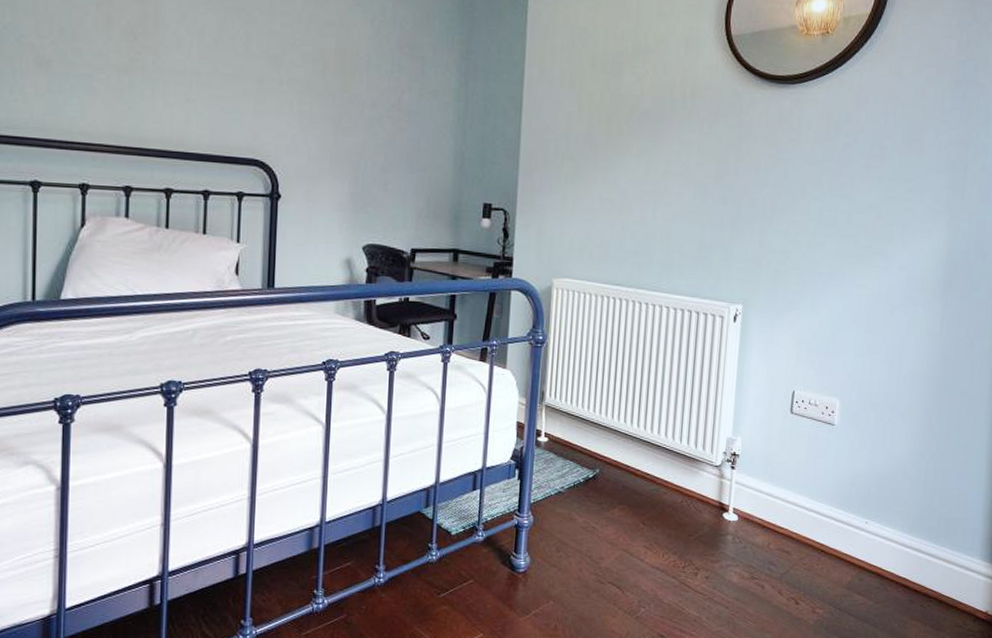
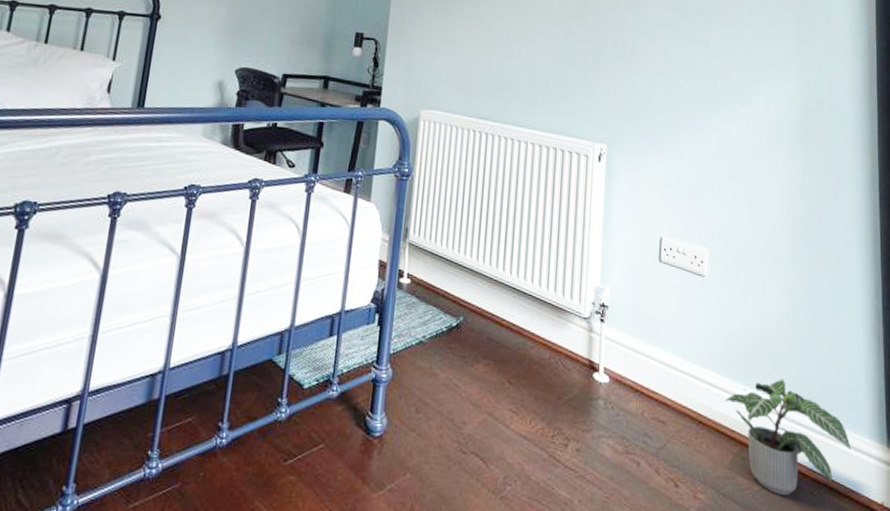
potted plant: none [847,512,963,608] -> present [725,379,851,495]

